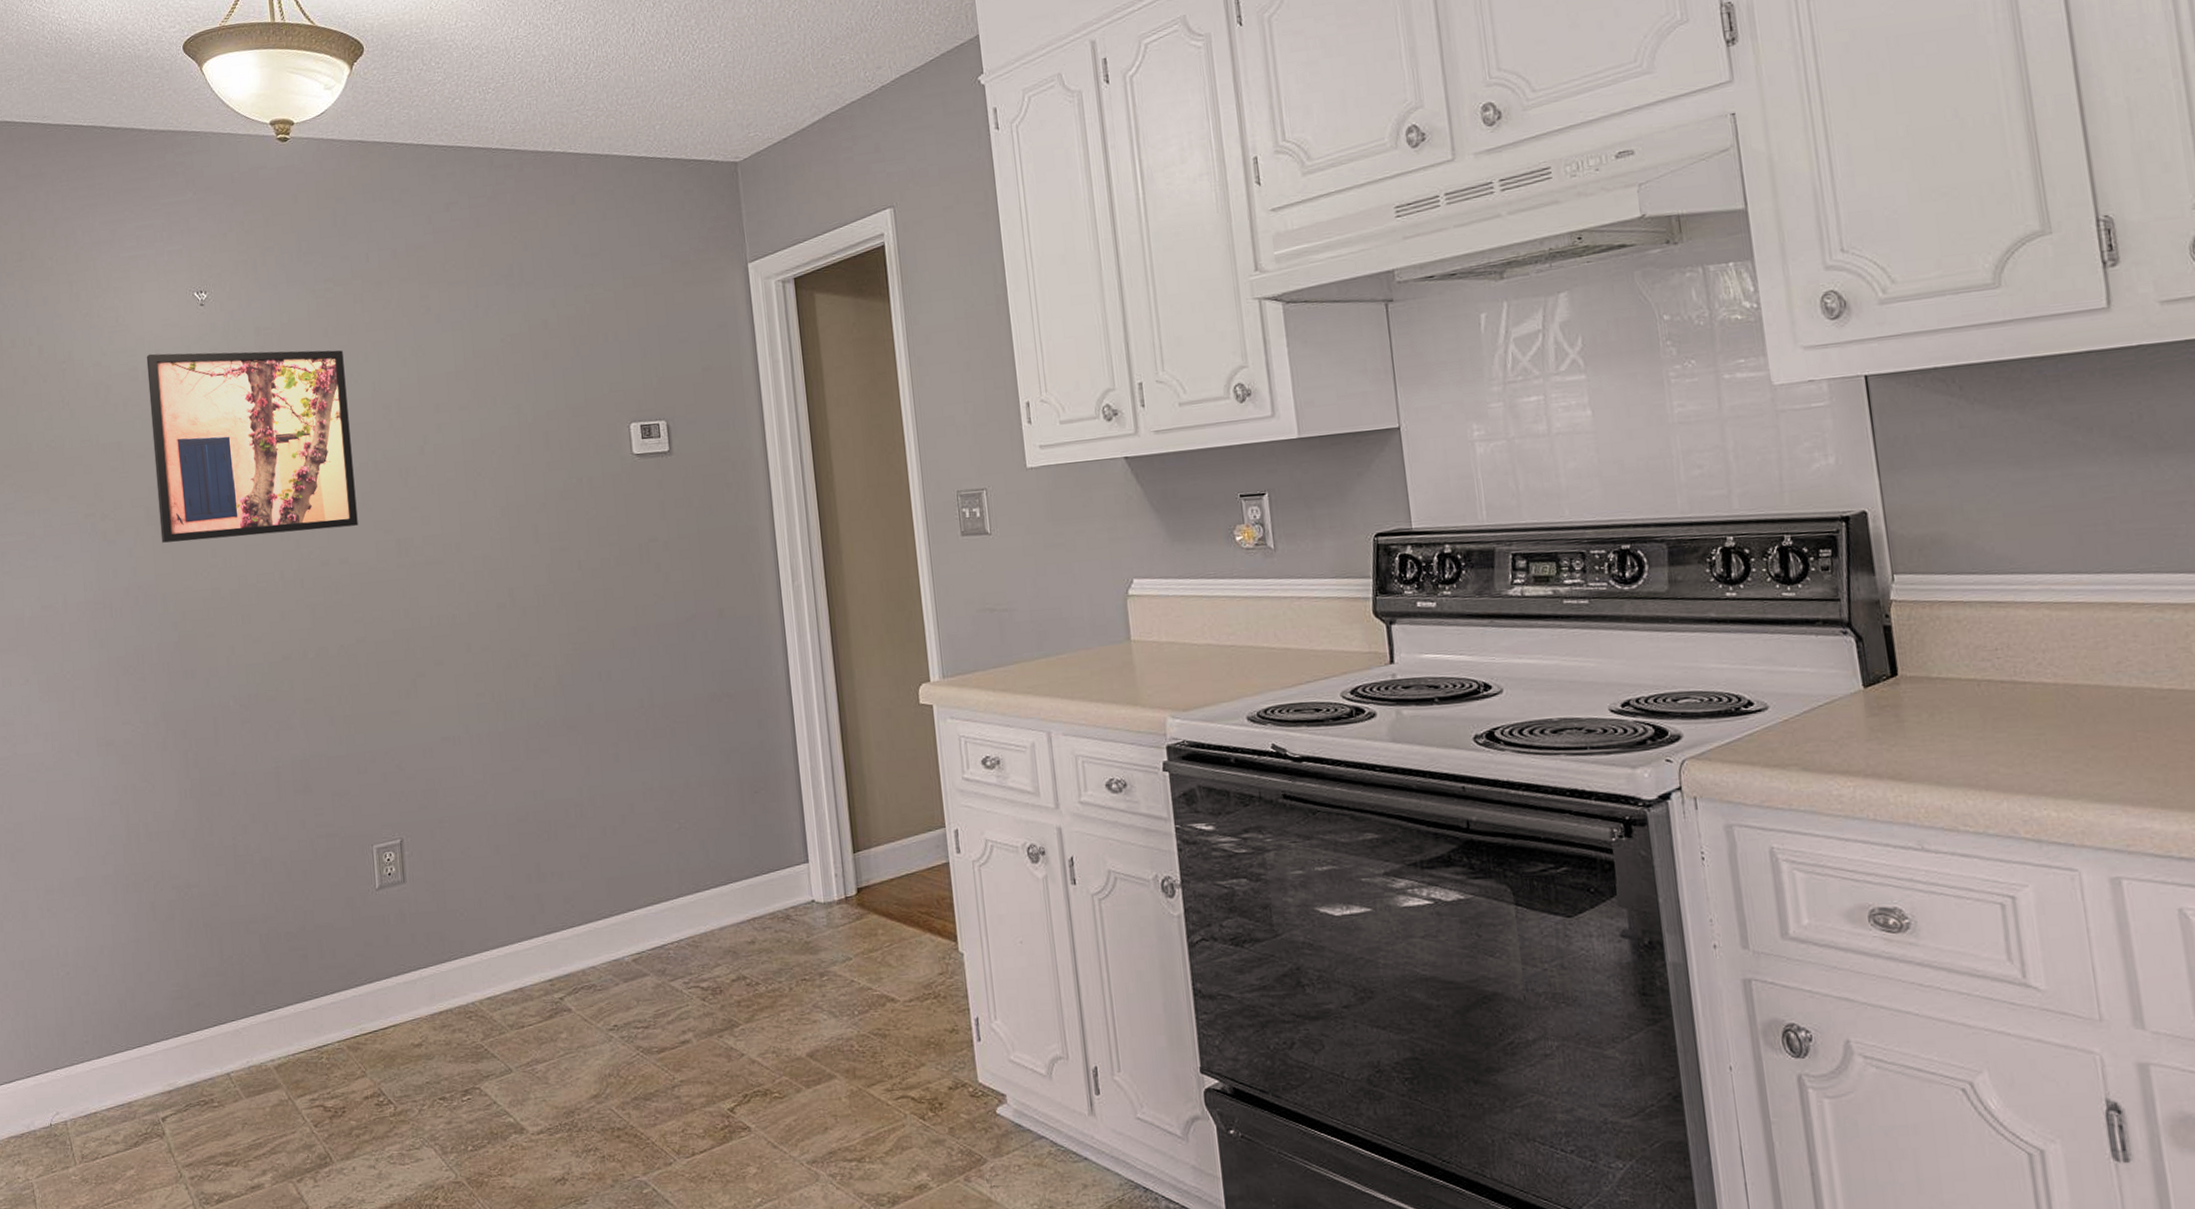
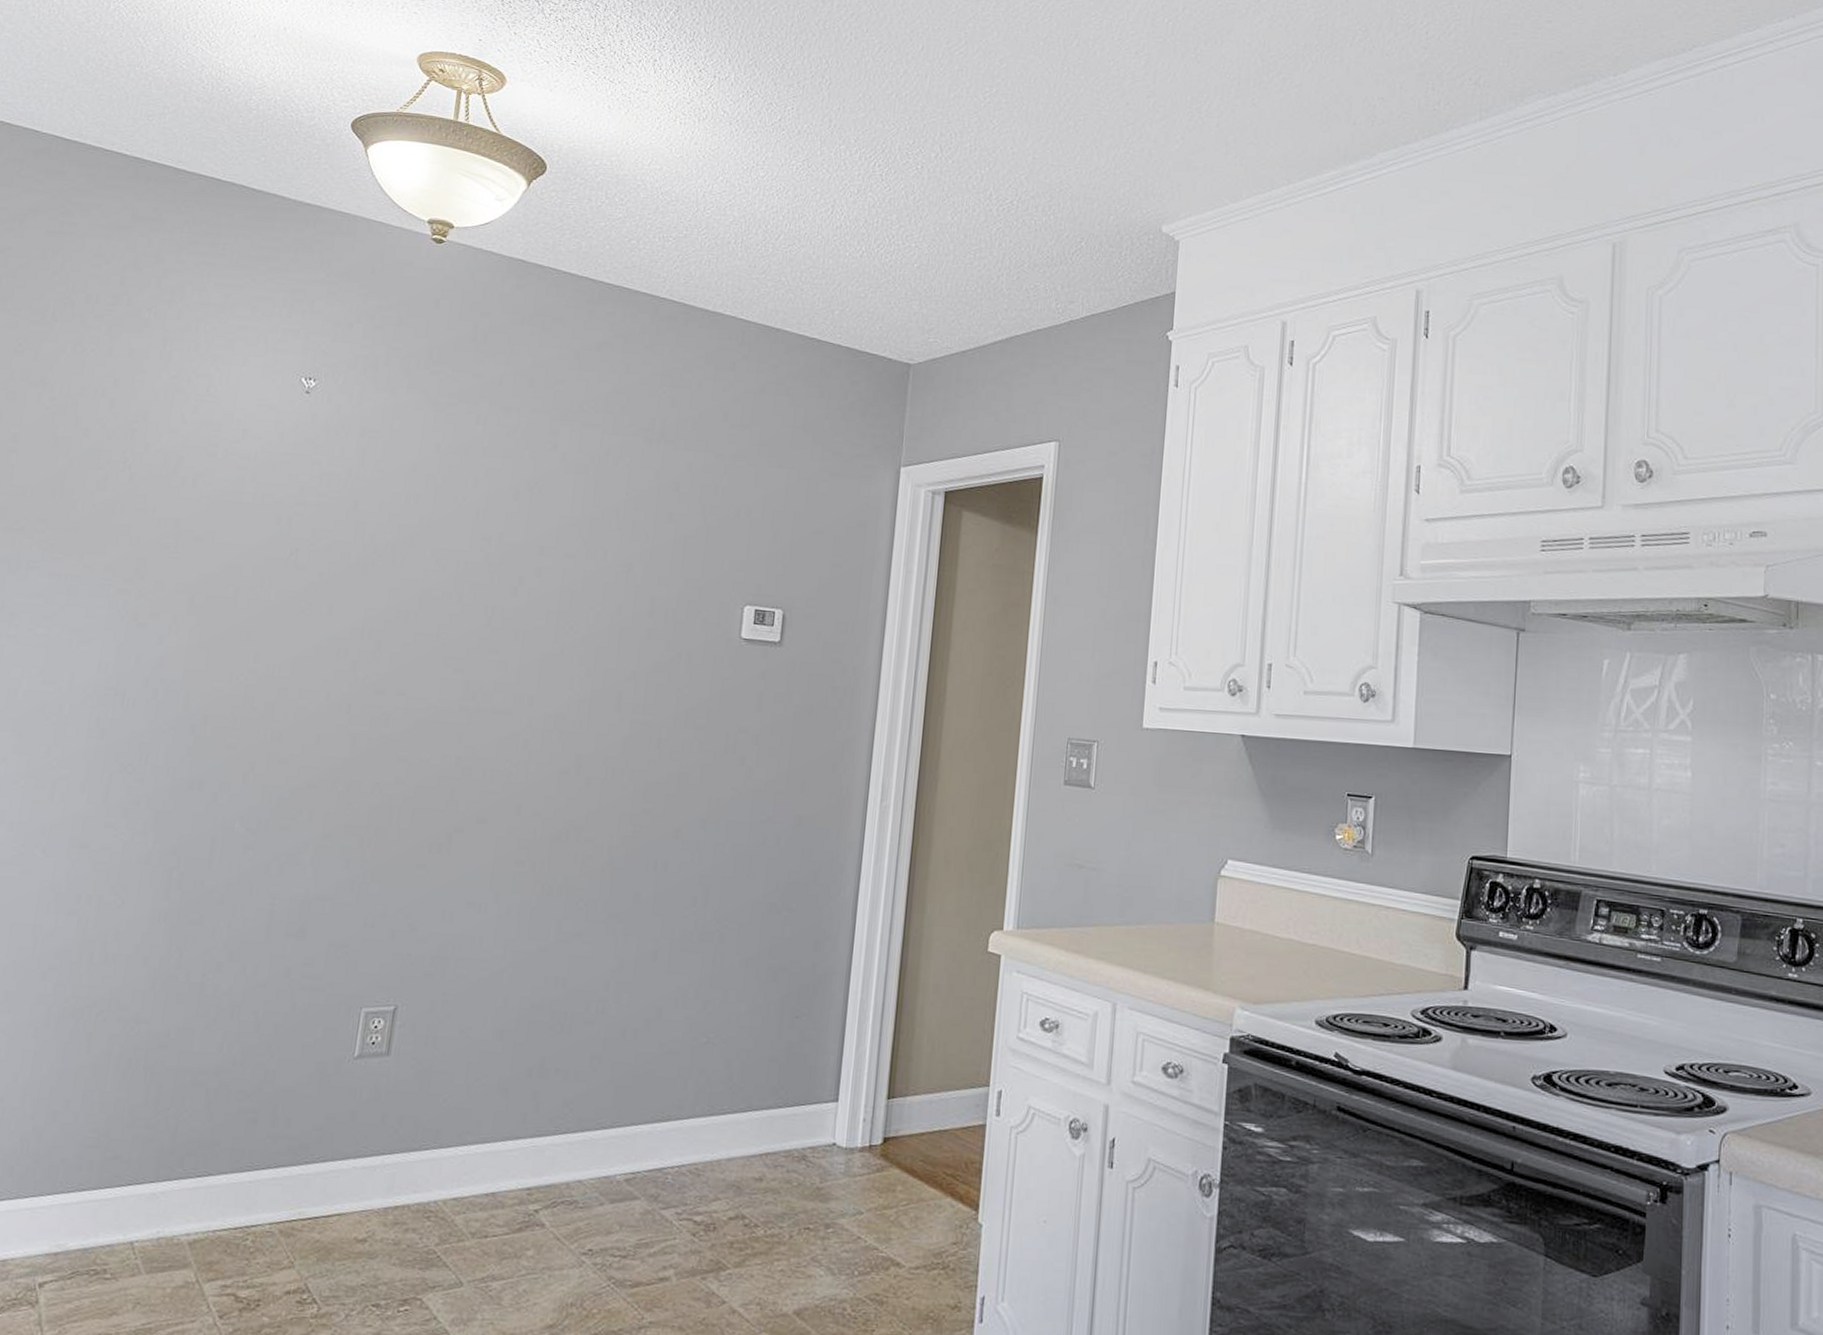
wall art: present [146,350,358,543] -> none [199,432,452,658]

